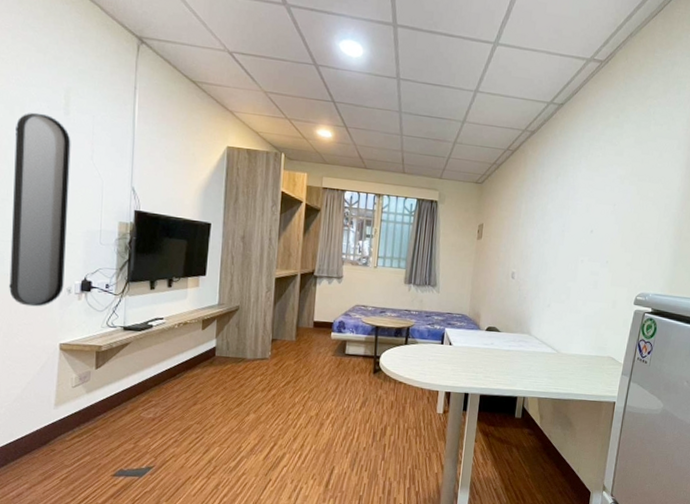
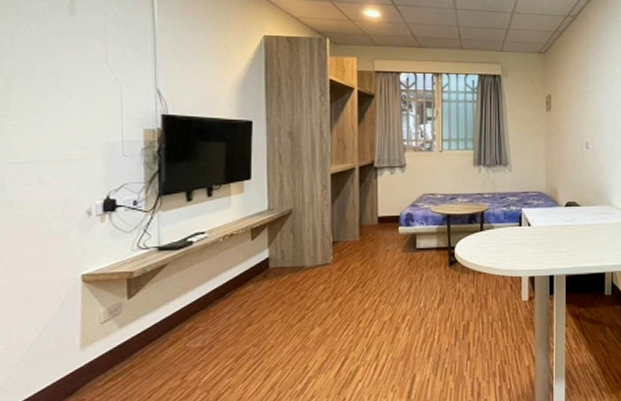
home mirror: present [9,112,71,307] -> none [11,14,82,236]

